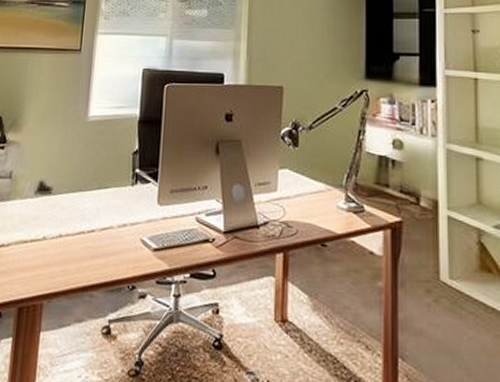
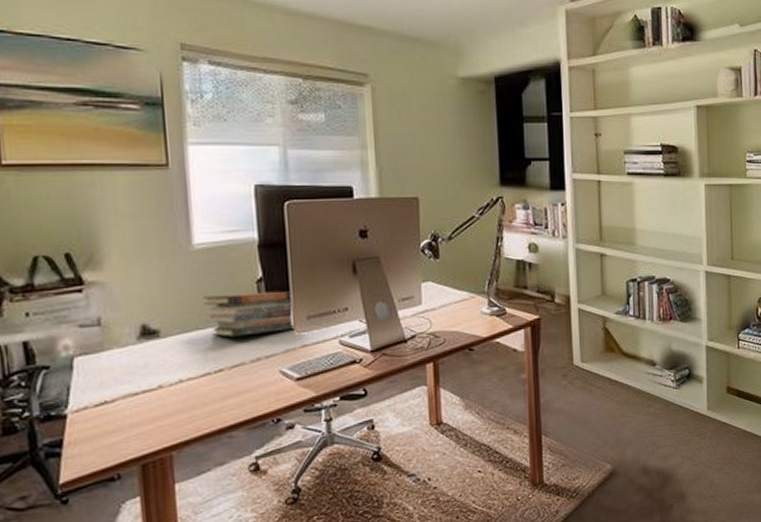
book stack: none [89,162,160,202] -> present [203,291,295,337]

